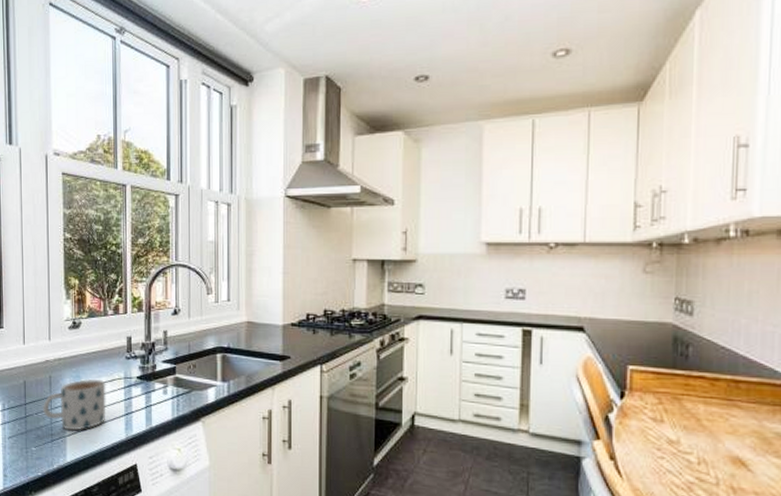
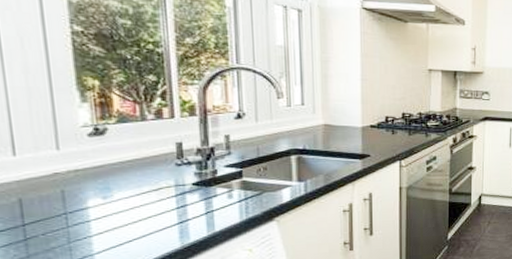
mug: present [42,378,106,431] -> none [52,189,152,248]

